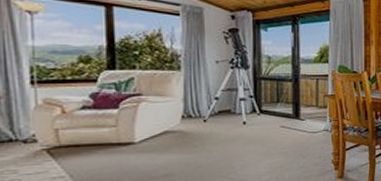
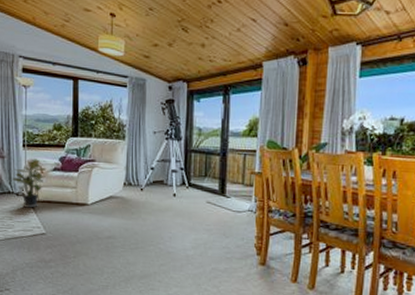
potted plant: none [14,97,71,156] -> present [12,159,47,208]

